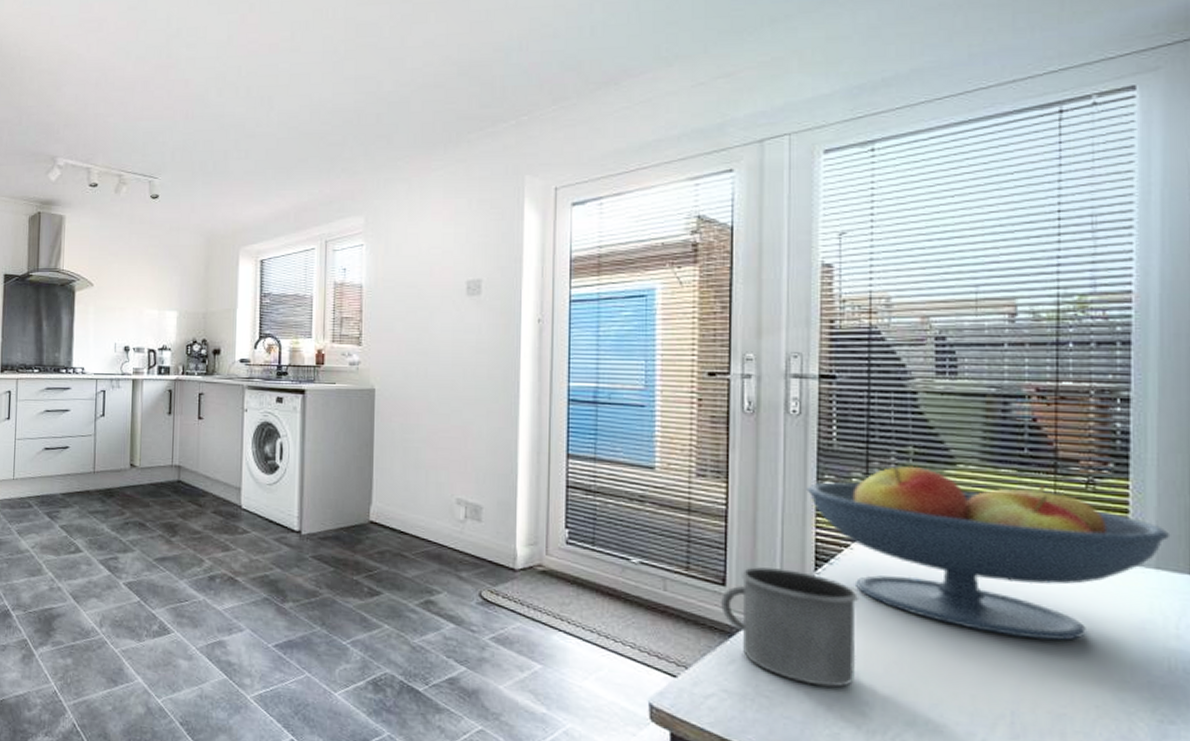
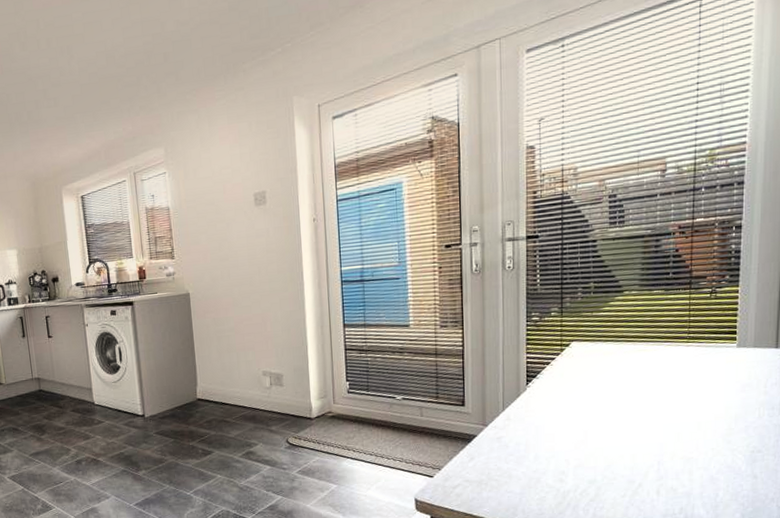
mug: present [721,567,860,688] -> none [462,387,558,467]
fruit bowl: present [806,465,1171,641] -> none [519,297,764,411]

